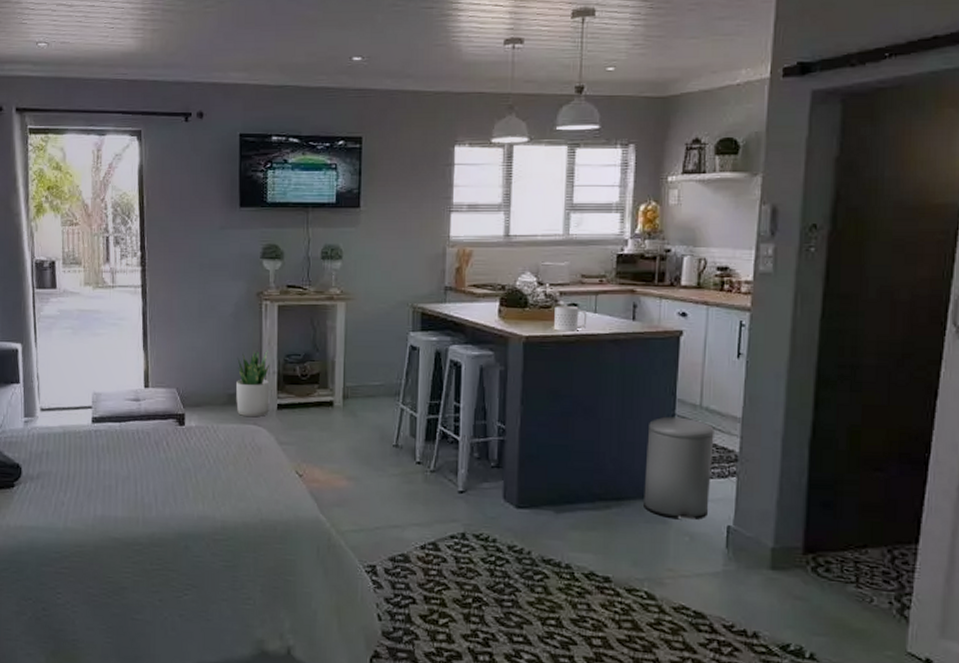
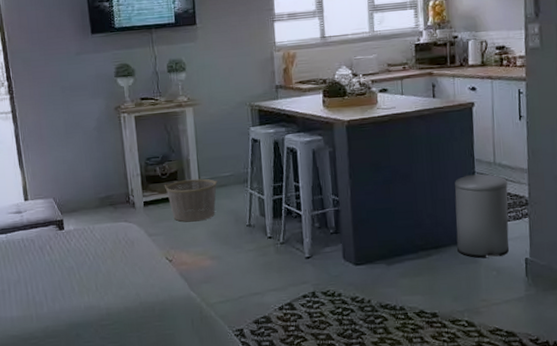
planter: present [236,350,270,417] -> none [104,156,136,216]
basket: none [302,384,365,434] -> present [164,178,217,222]
mug: present [554,306,588,333] -> none [369,91,396,114]

